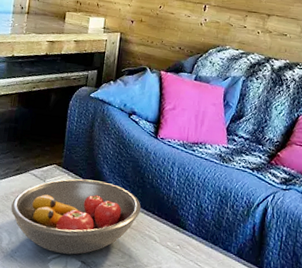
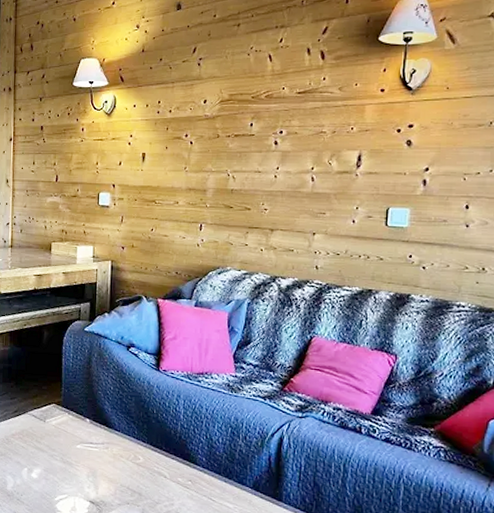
fruit bowl: present [11,179,141,255] -> none [13,417,147,495]

